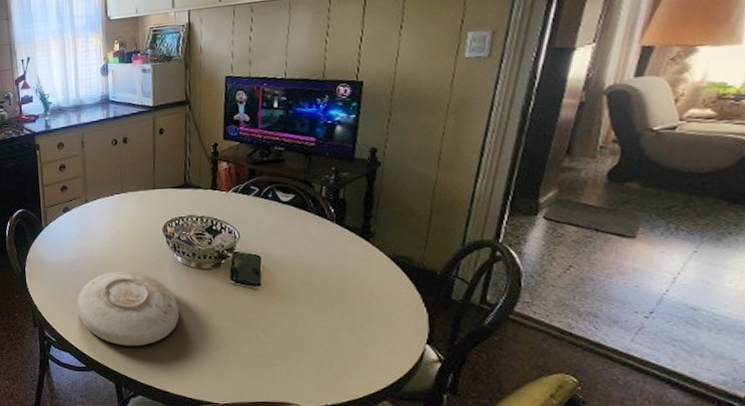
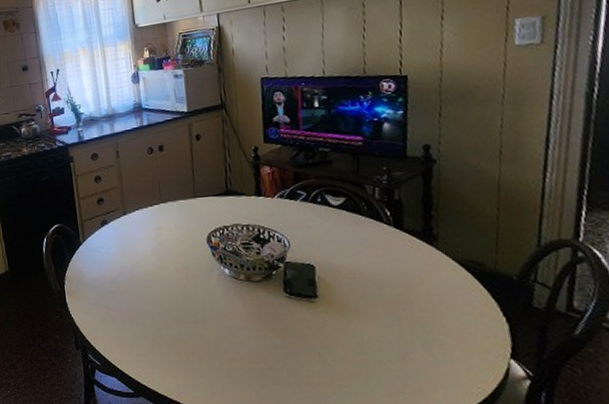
plate: present [77,271,180,347] -> none [120,286,232,369]

